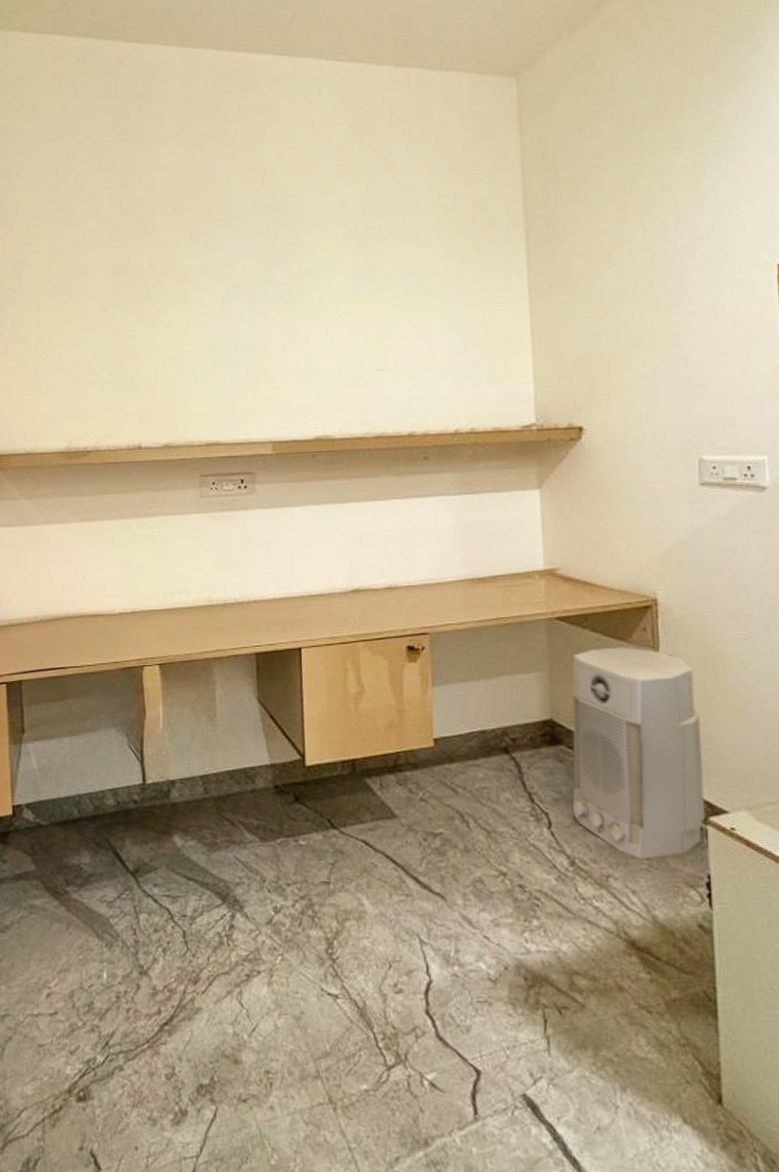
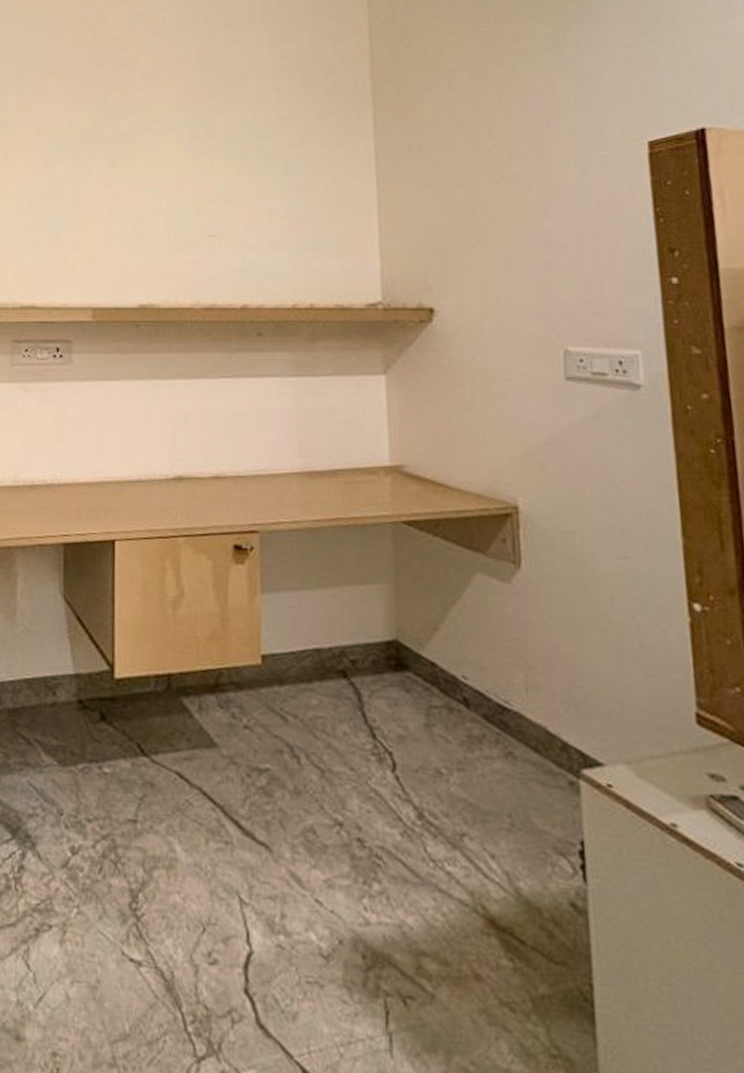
air purifier: present [572,647,706,861] -> none [420,559,577,818]

